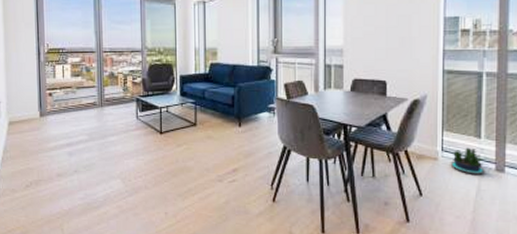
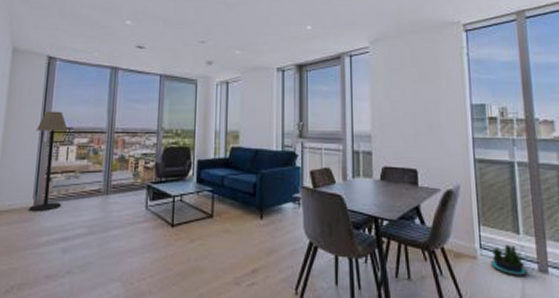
floor lamp: none [33,33,63,123] -> present [29,111,68,212]

